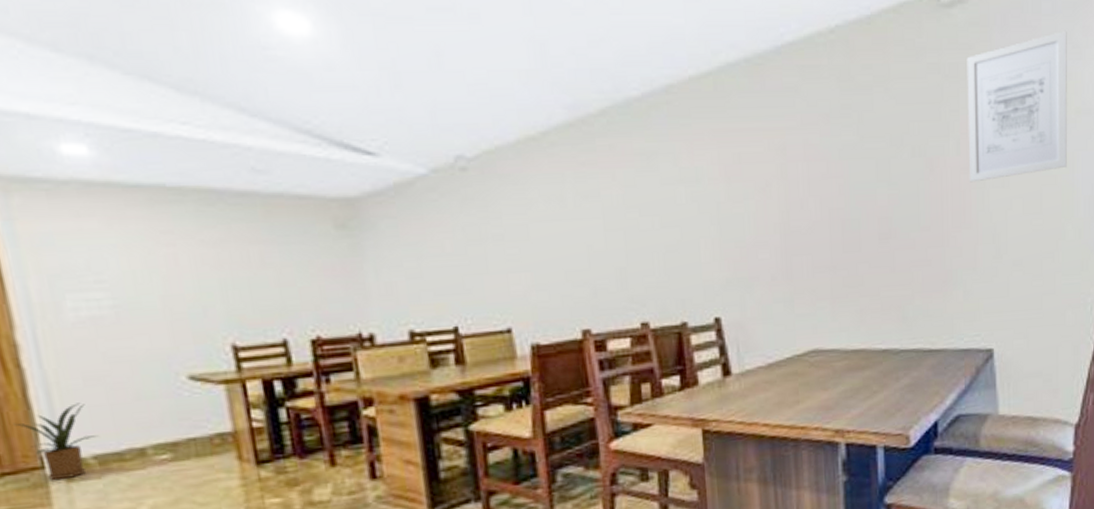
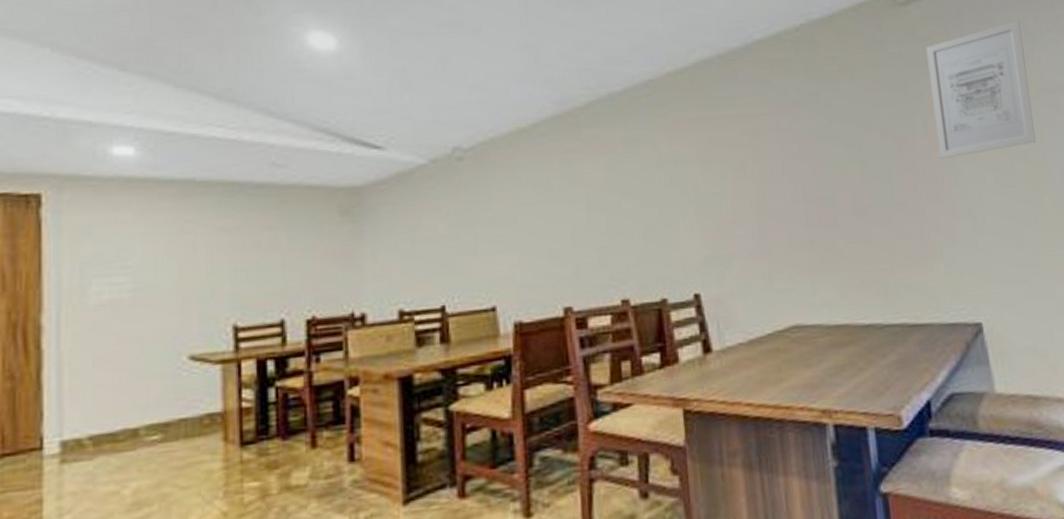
house plant: present [13,403,99,481] -> none [22,383,98,462]

